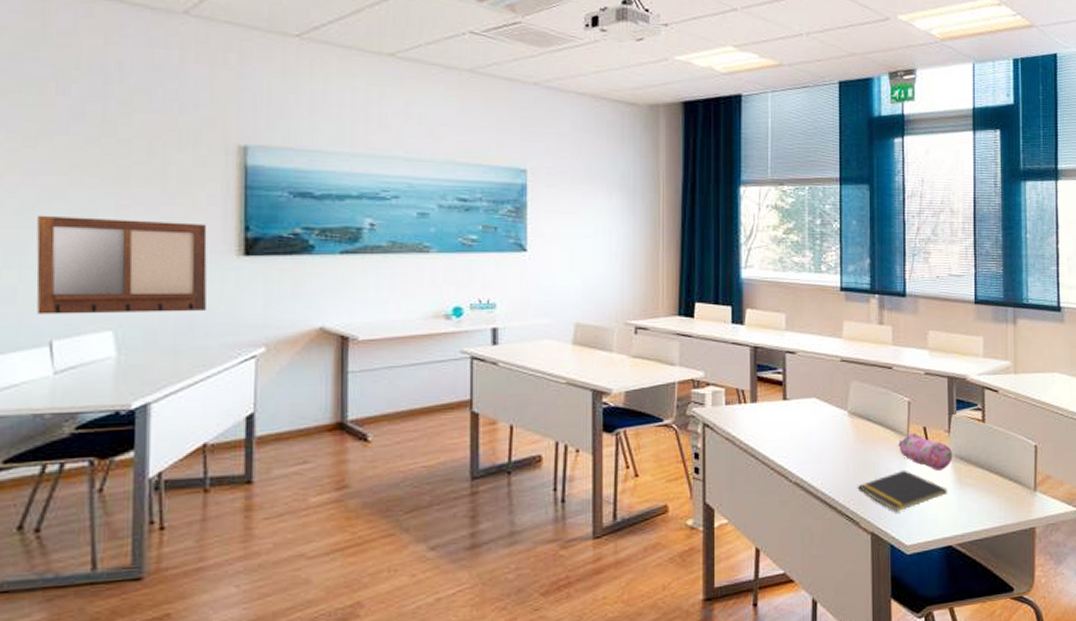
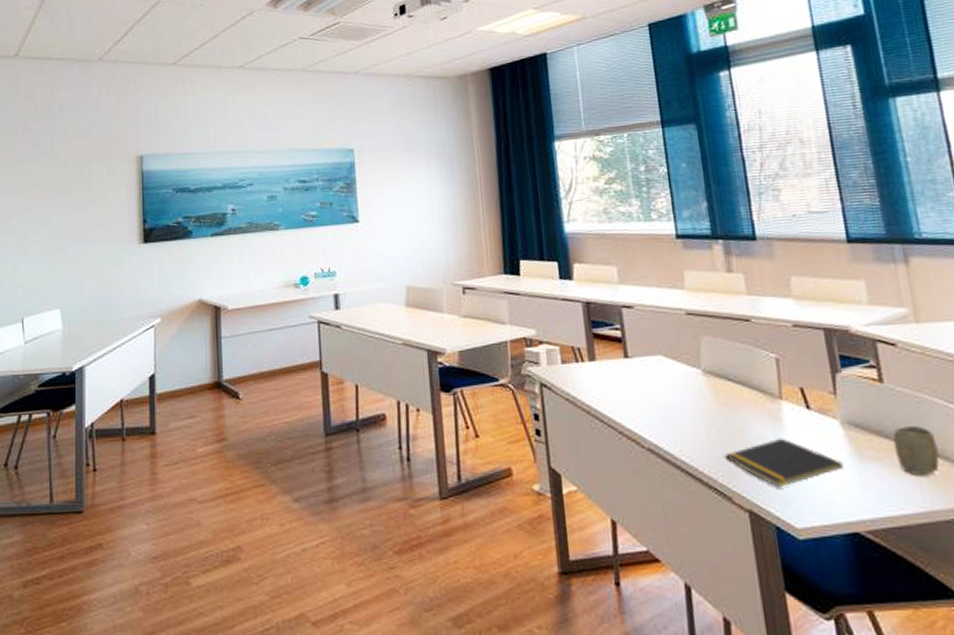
writing board: present [36,215,207,314] -> none [13,220,119,298]
pencil case: present [898,432,953,471] -> none [769,394,845,440]
cup: none [985,458,1016,498] -> present [893,426,940,476]

